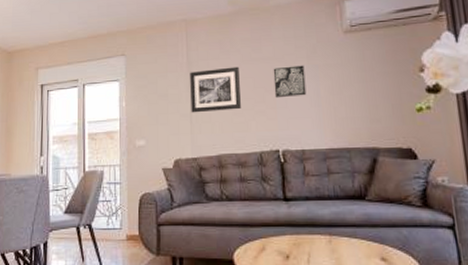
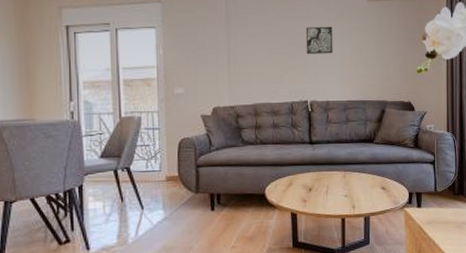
wall art: present [190,66,241,113] -> none [228,23,276,65]

